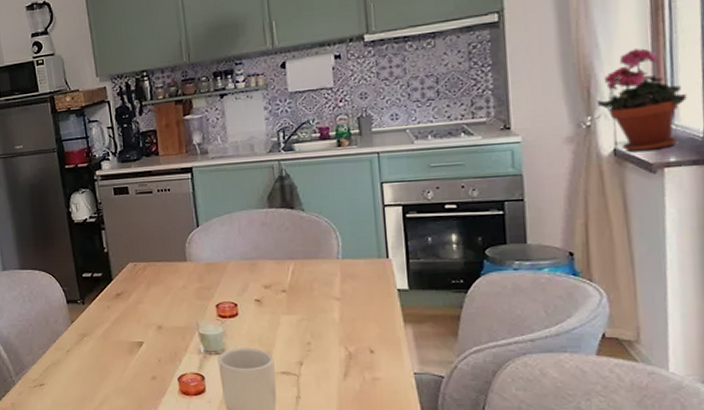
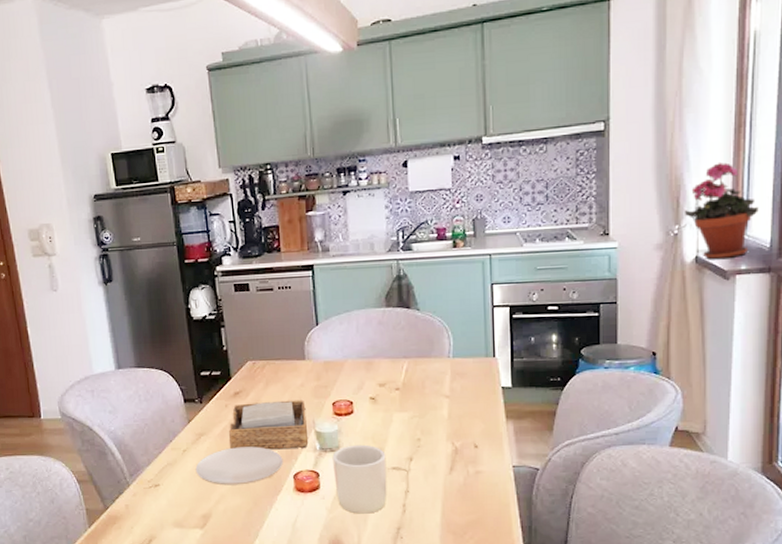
plate: none [79,348,167,386] -> present [195,446,283,486]
napkin holder: none [111,301,193,352] -> present [229,400,309,450]

